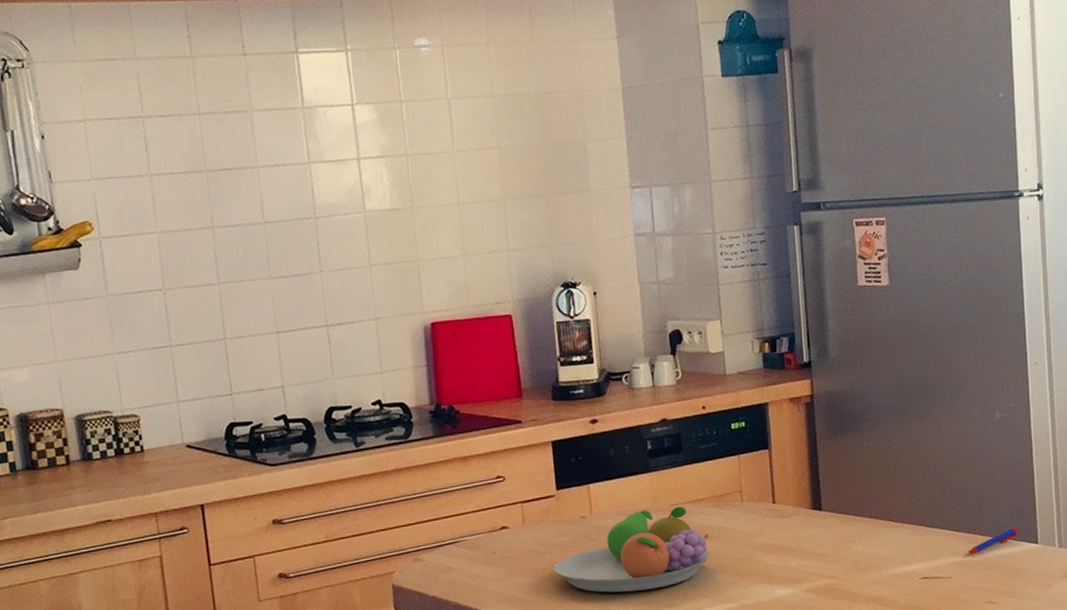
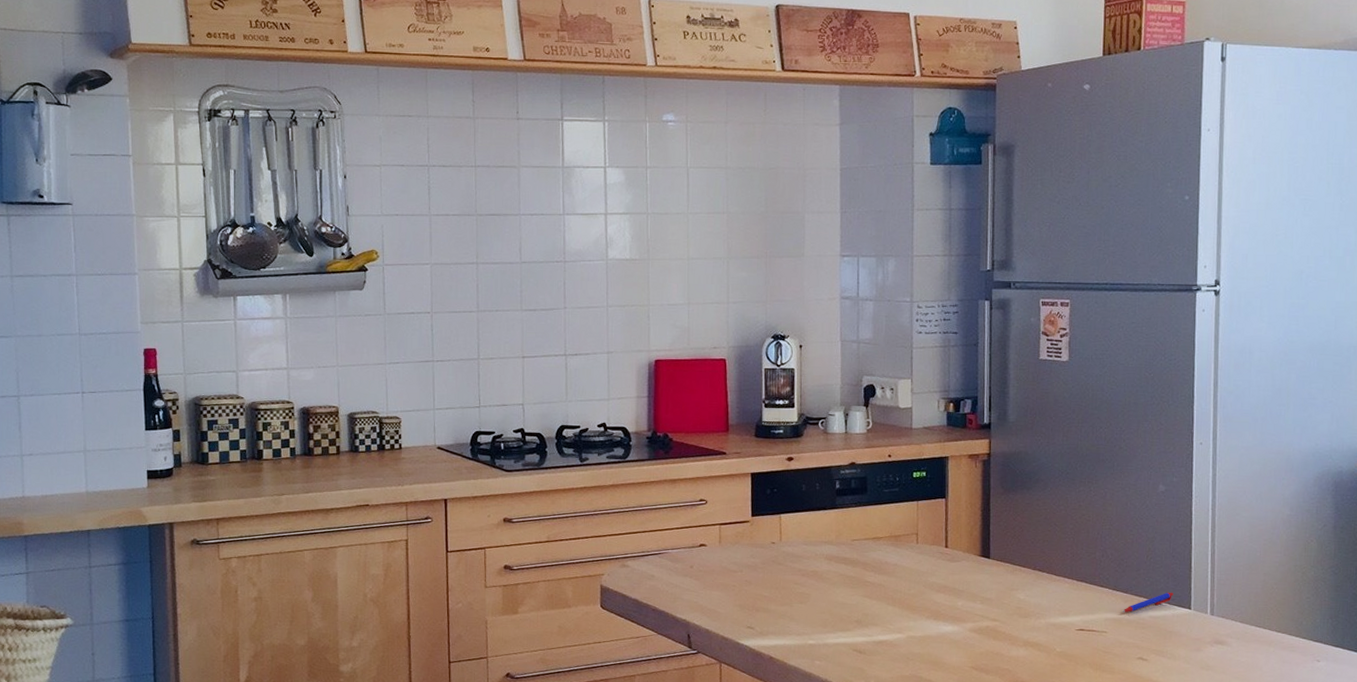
fruit bowl: present [553,506,710,593] -> none [743,542,885,614]

